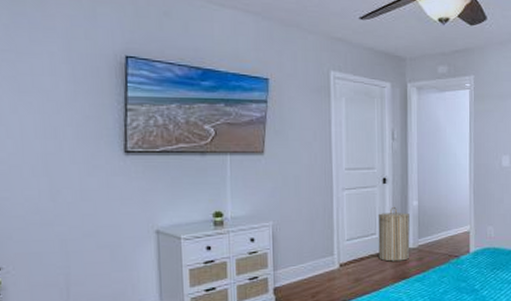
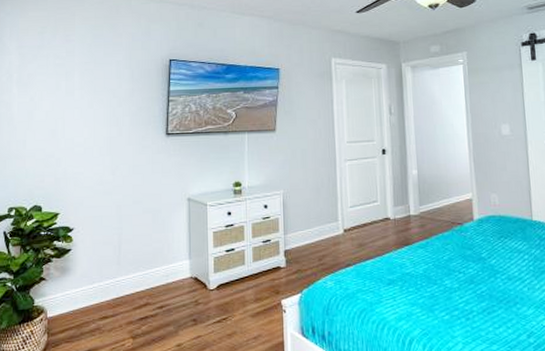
laundry hamper: present [378,206,410,262] -> none [378,175,412,228]

